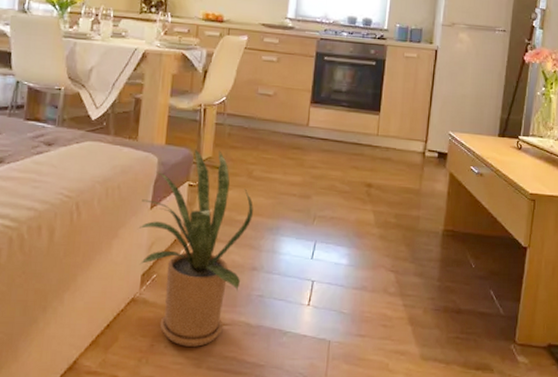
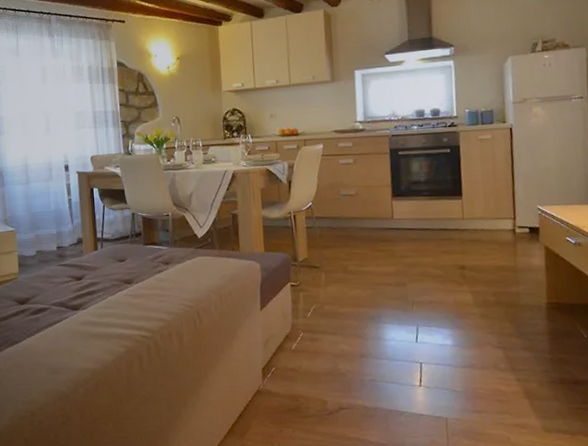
house plant: present [139,149,253,347] -> none [252,251,354,430]

